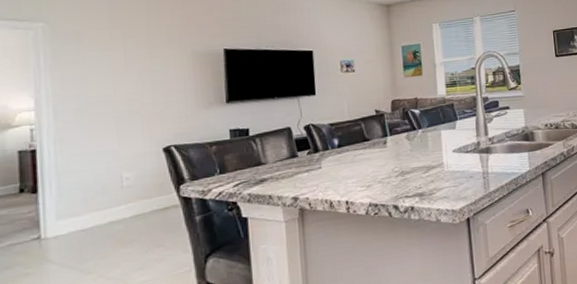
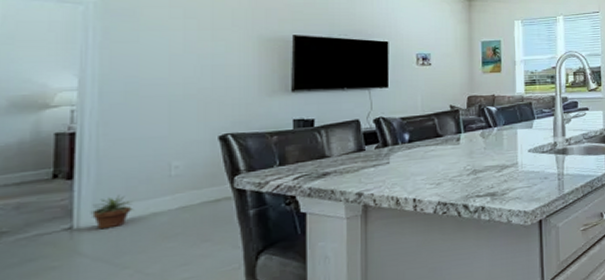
potted plant: none [55,205,93,238] -> present [90,194,134,230]

